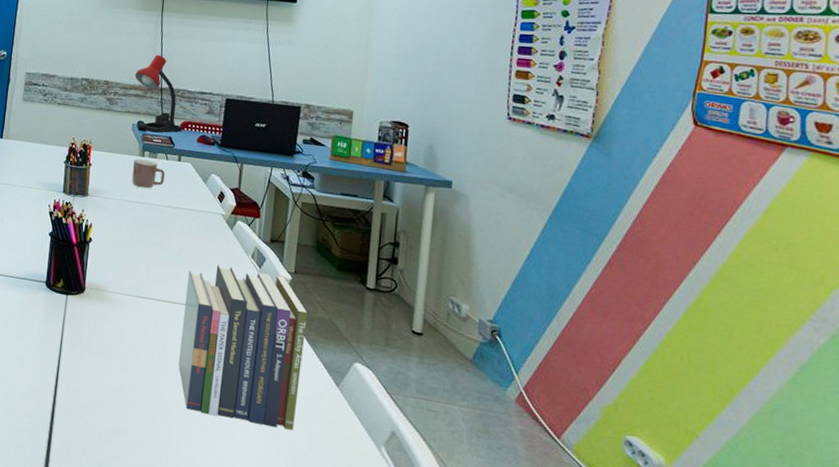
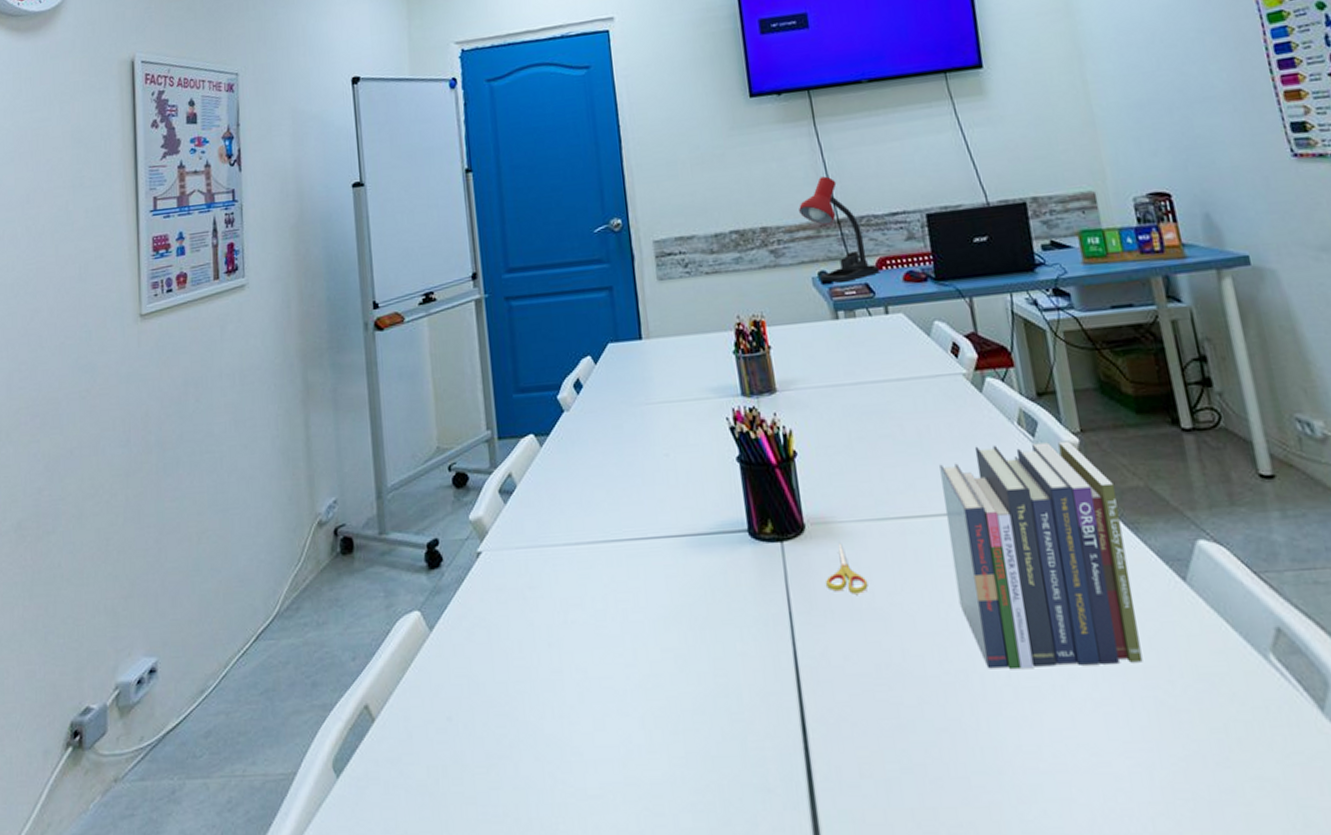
scissors: none [91,305,119,342] -> present [826,543,868,594]
mug: present [131,159,165,190] -> none [825,322,874,365]

